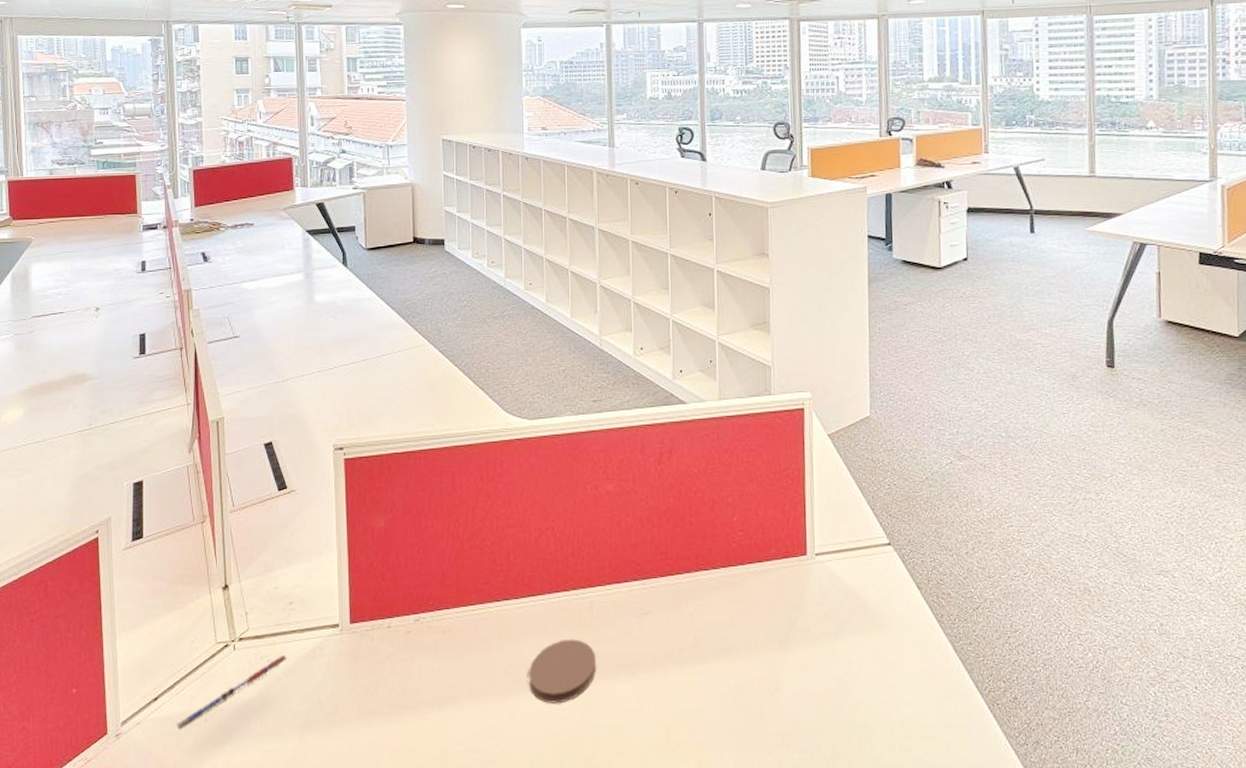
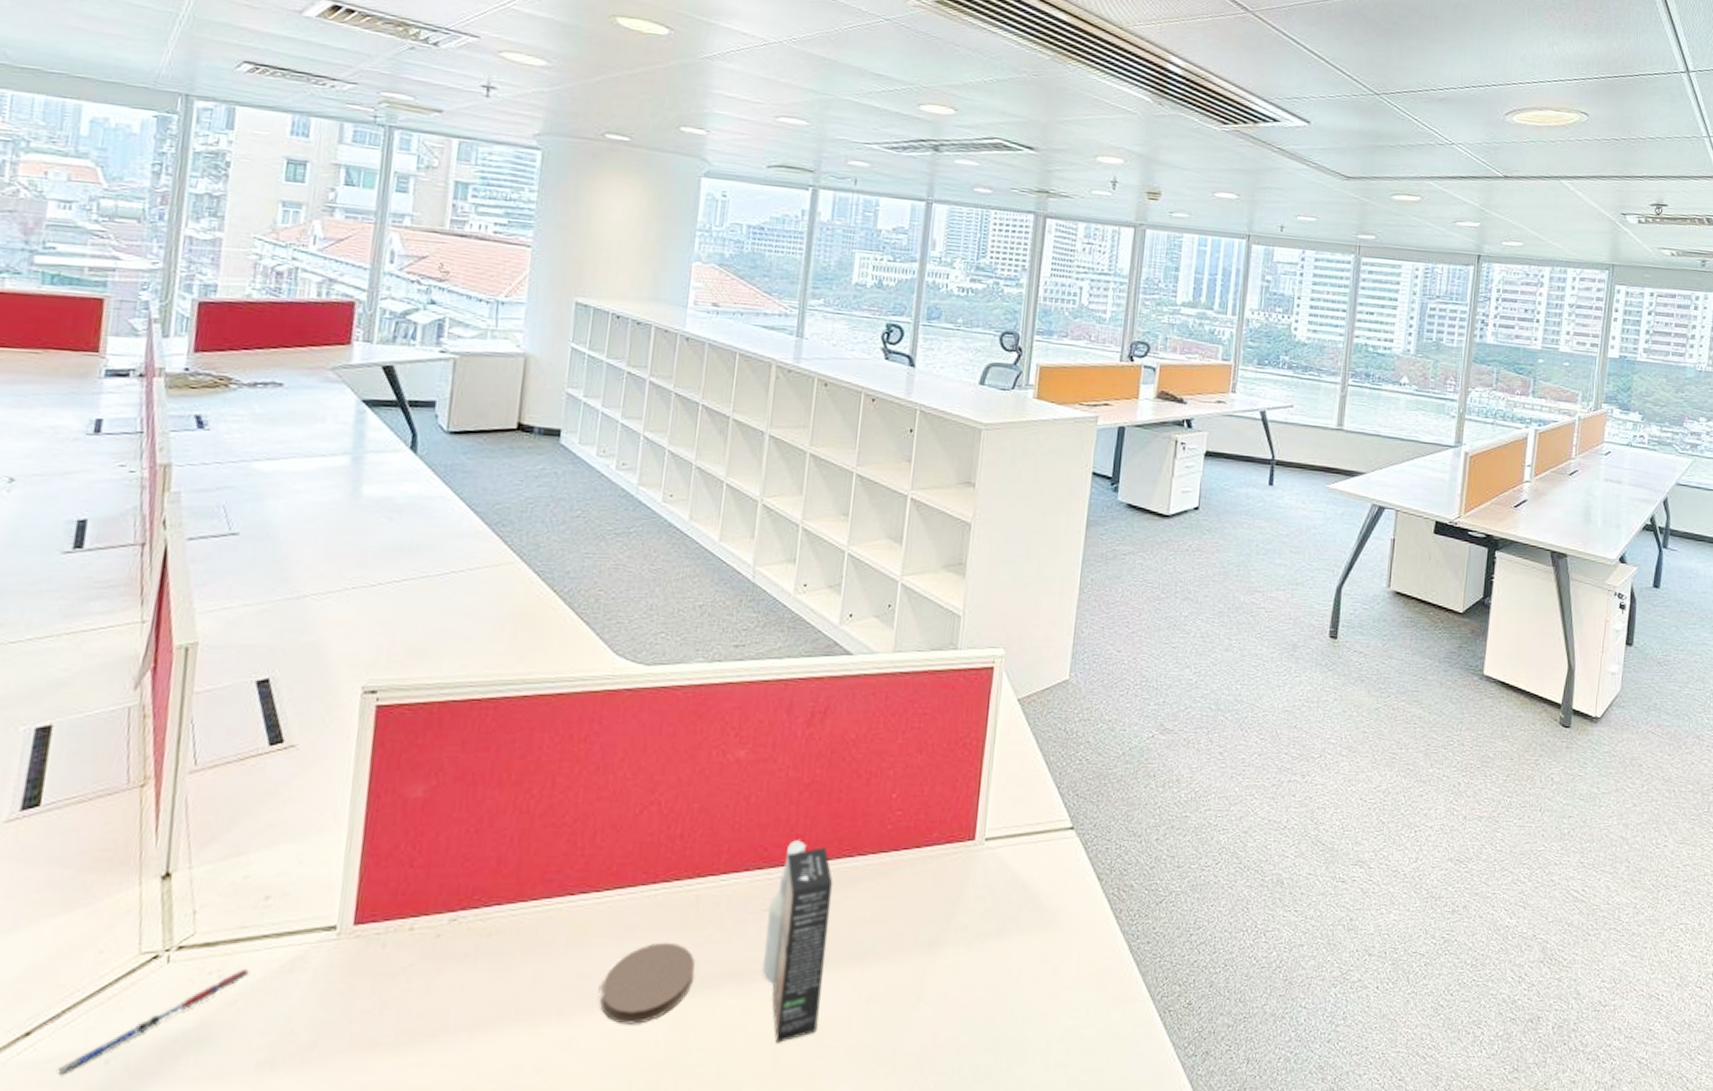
spray bottle: none [646,557,697,722] -> present [761,840,834,1043]

